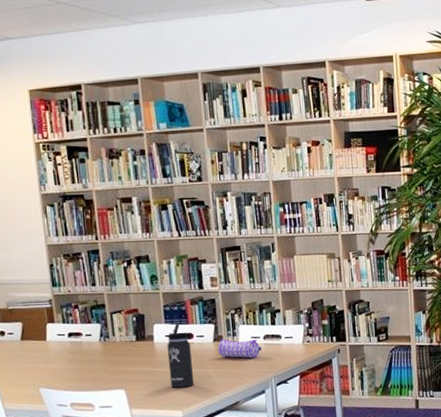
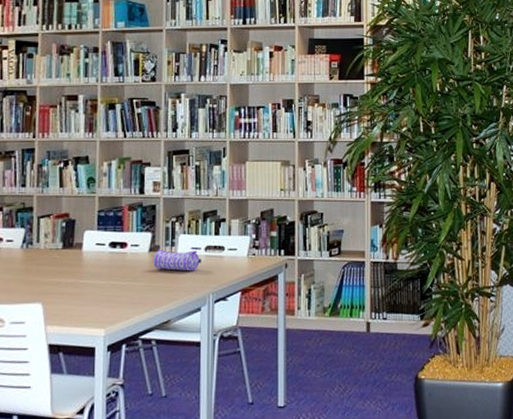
thermos bottle: present [167,323,195,388] -> none [95,230,127,303]

